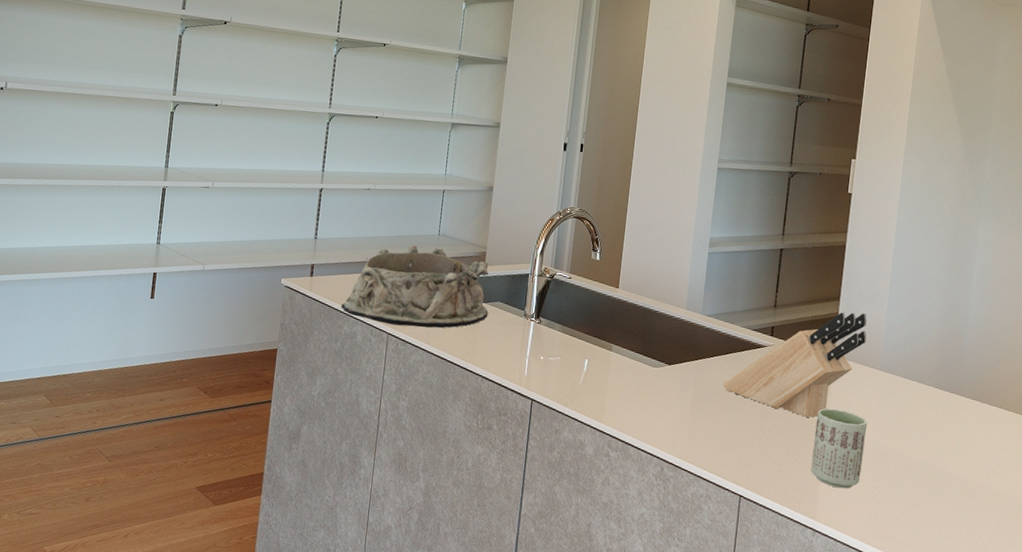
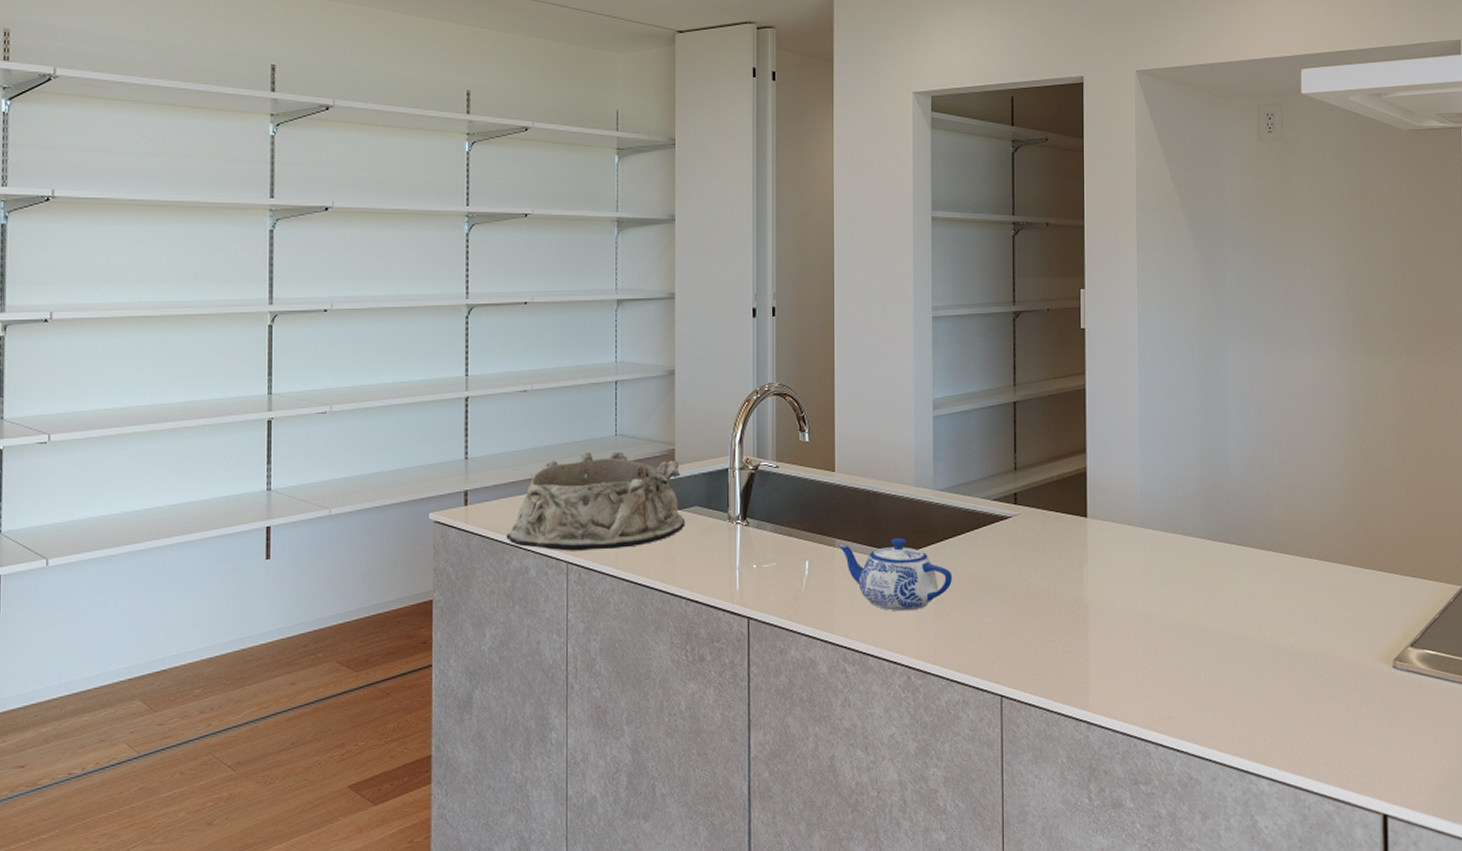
teapot: none [613,349,710,414] -> present [837,537,953,612]
knife block: present [723,312,867,418] -> none [967,463,1121,594]
cup: present [810,408,868,489] -> none [1076,578,1134,670]

